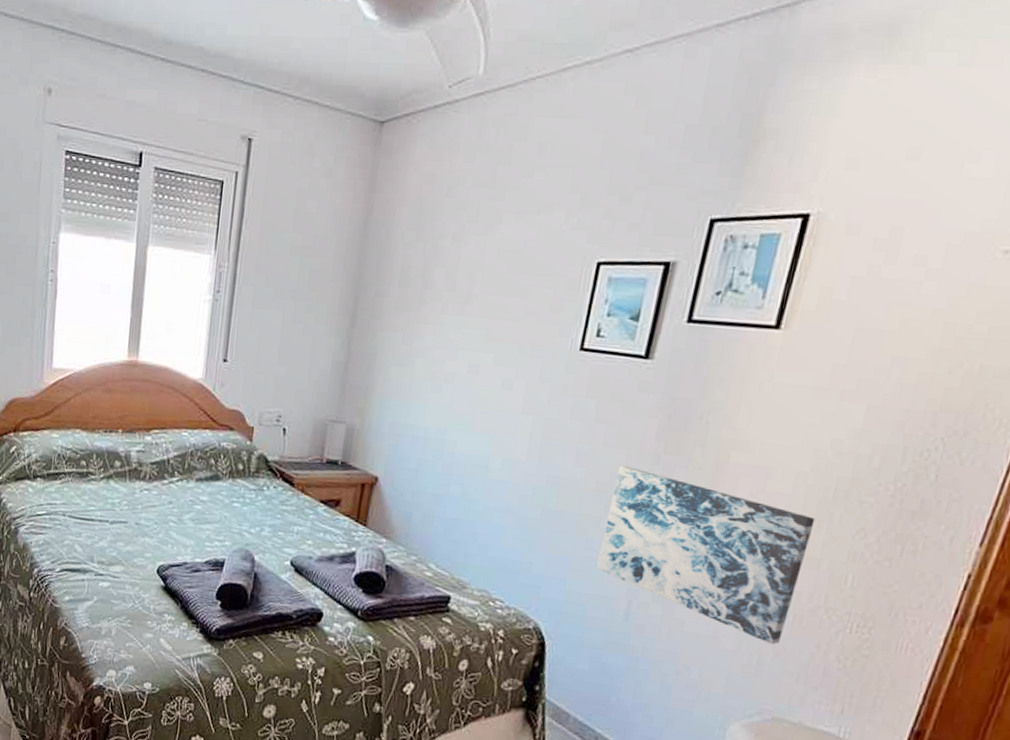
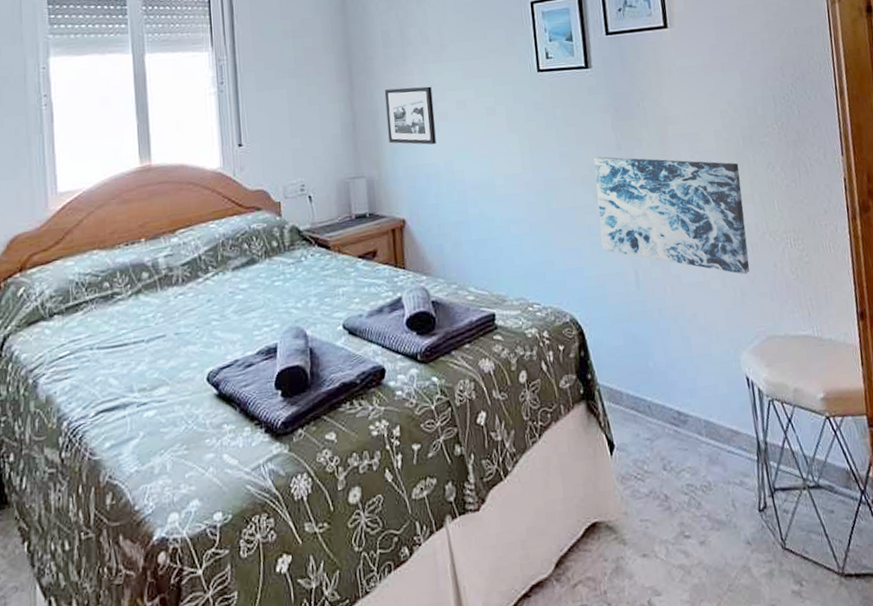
picture frame: none [381,334,444,407] -> present [384,86,436,145]

